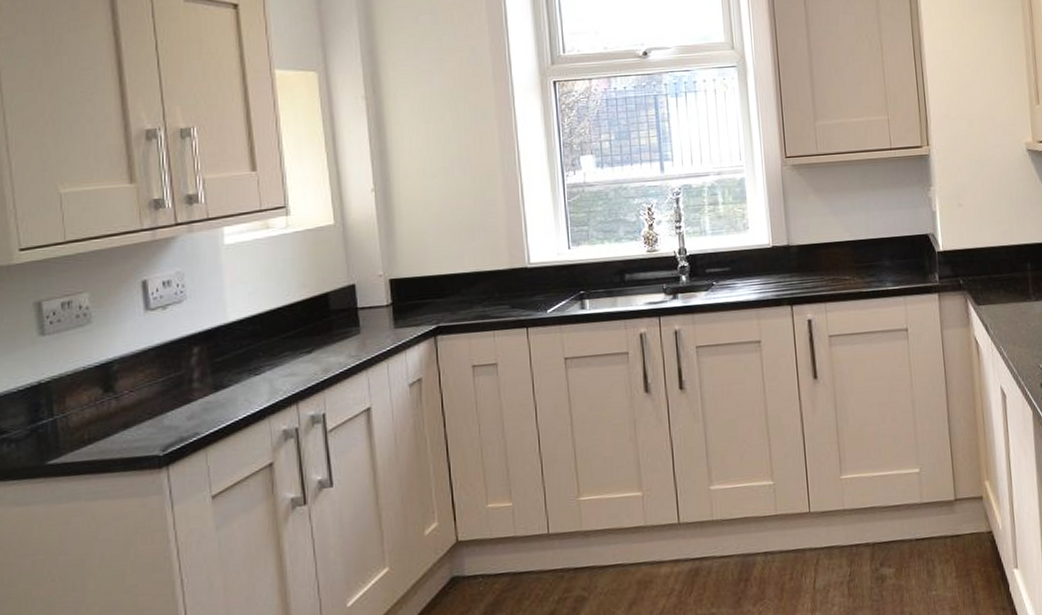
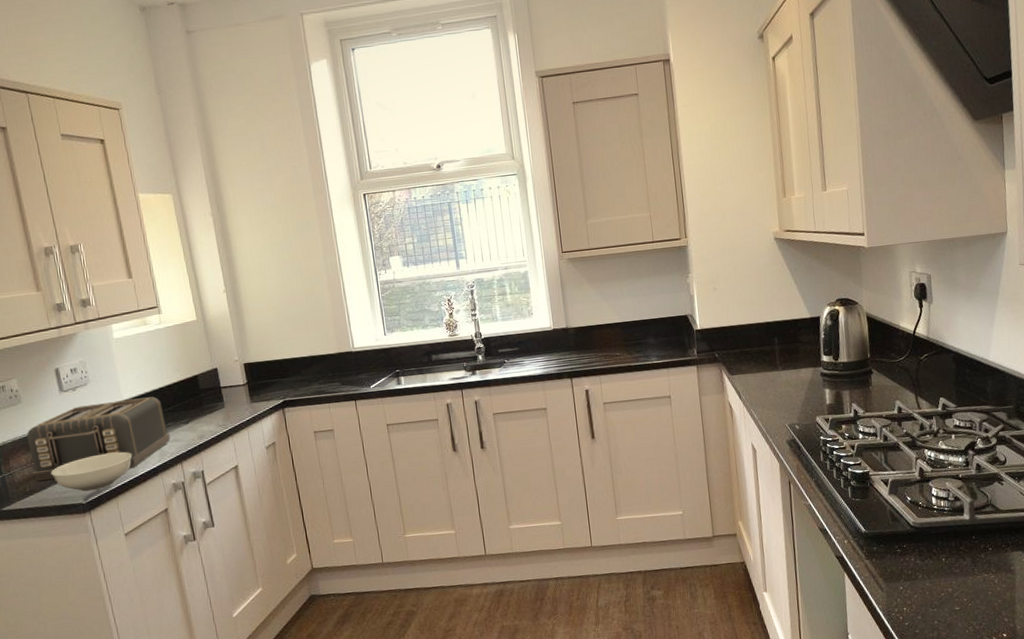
toaster: none [93,318,286,427] -> present [26,396,171,482]
bowl: none [119,388,233,440] -> present [50,451,133,492]

